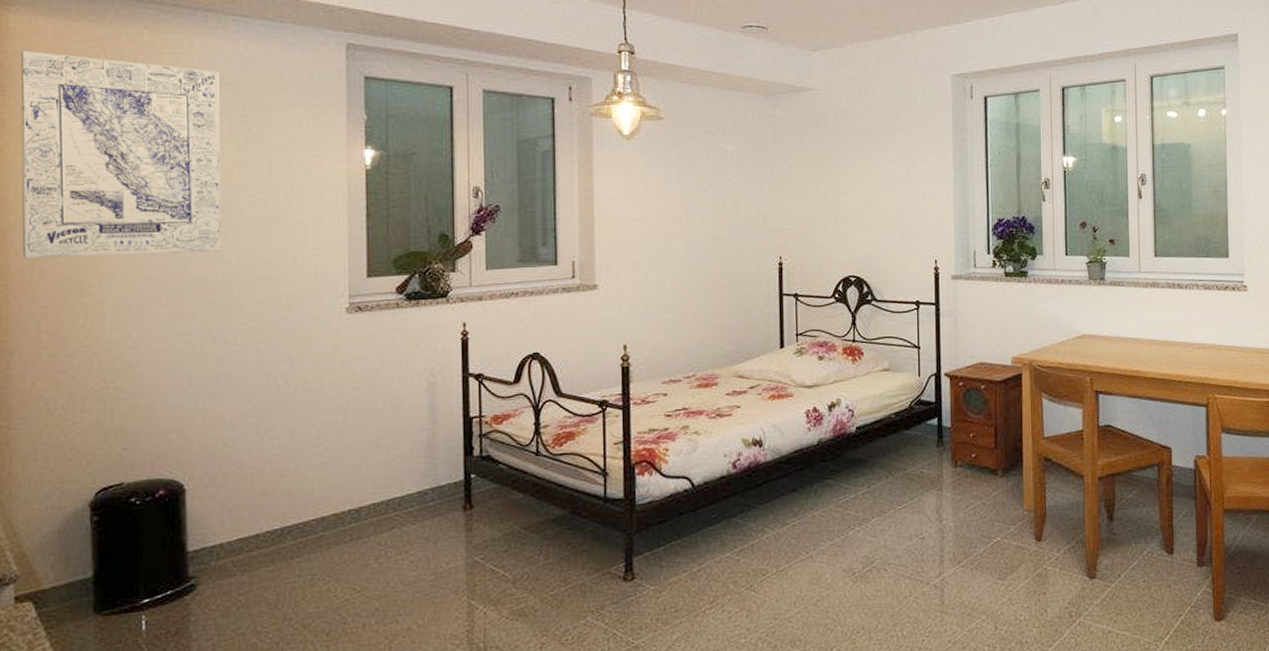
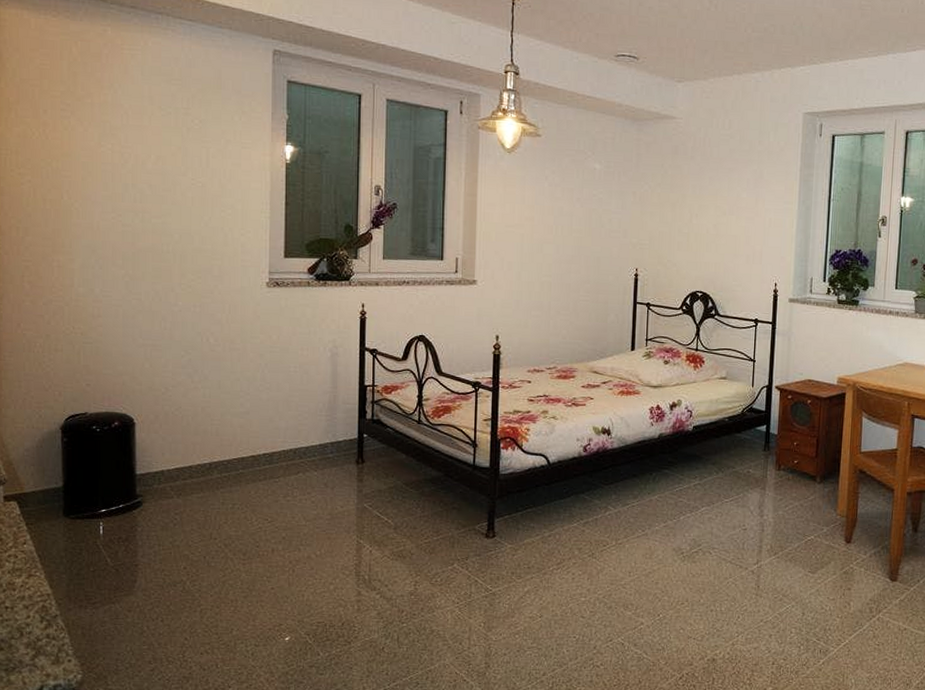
wall art: present [21,51,222,259] -> none [9,40,168,227]

